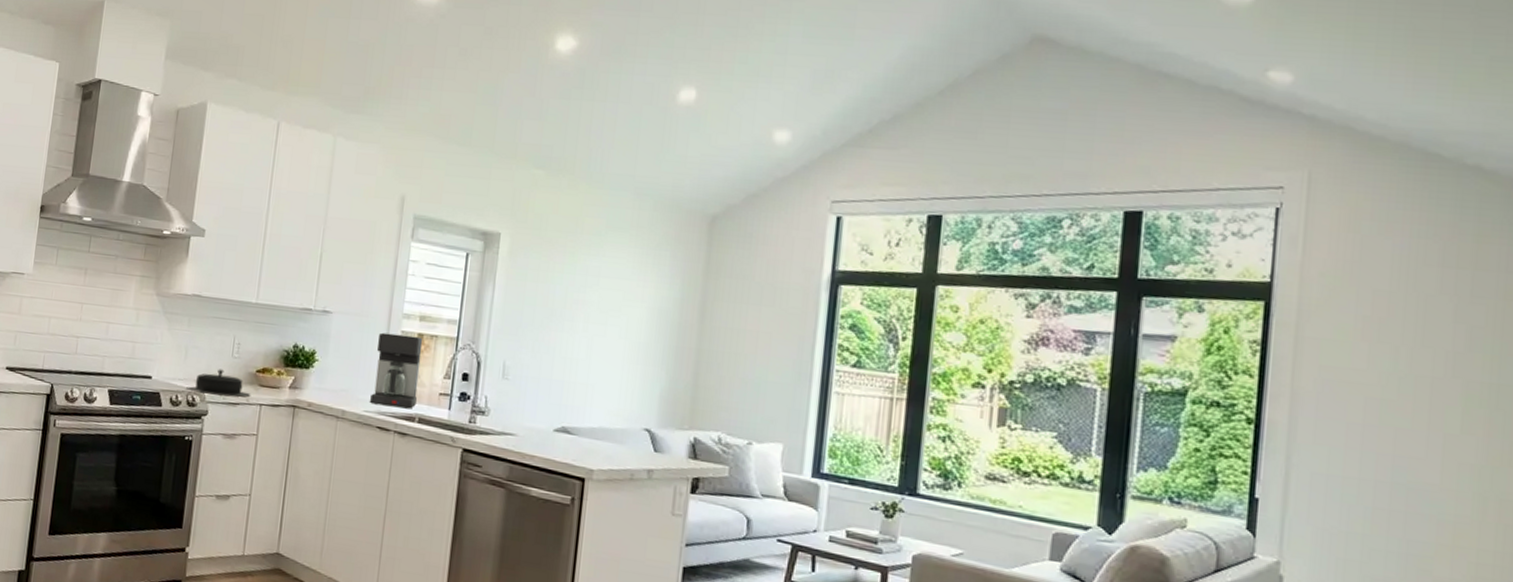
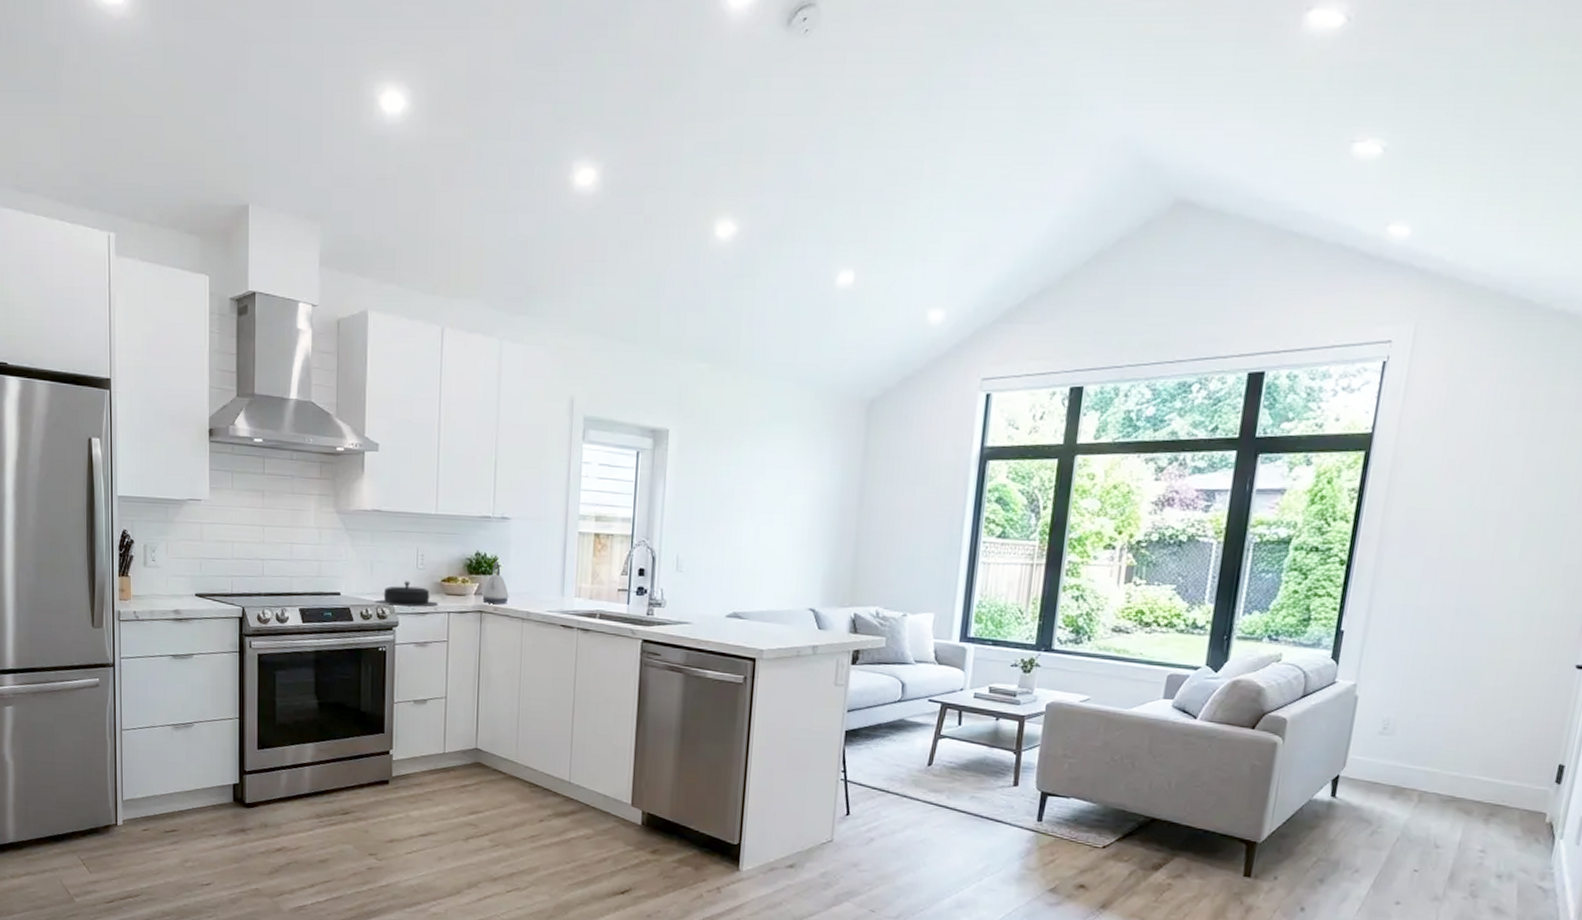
kettle: none [296,355,325,401] -> present [481,561,509,605]
coffee maker: present [370,332,423,409] -> none [553,535,600,606]

